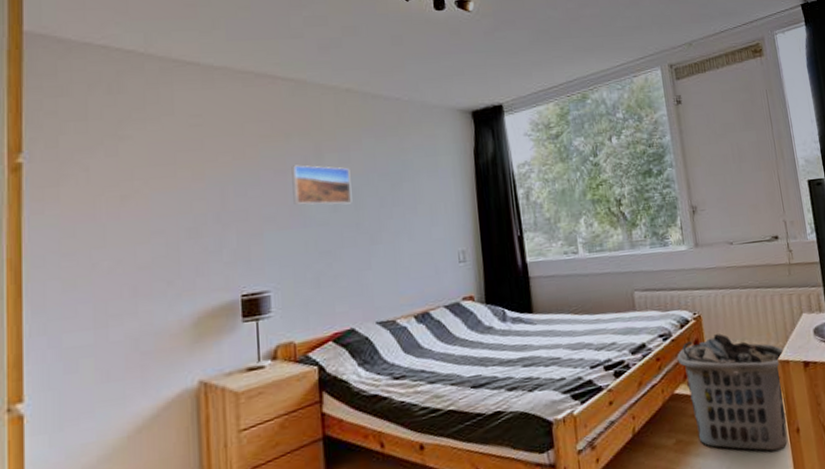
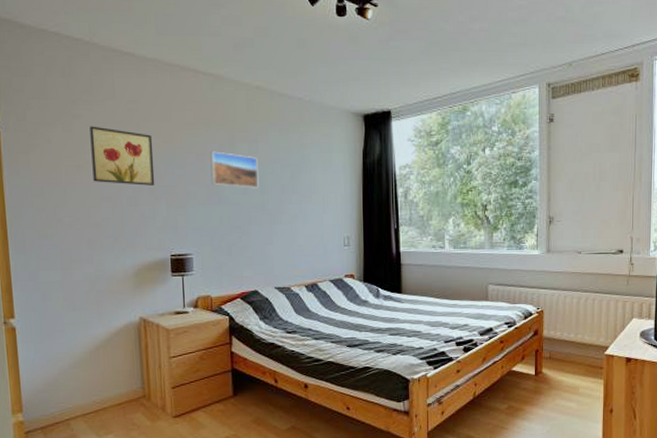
wall art: none [140,147,223,214] -> present [89,126,155,186]
clothes hamper: present [677,334,788,452] -> none [518,327,610,425]

